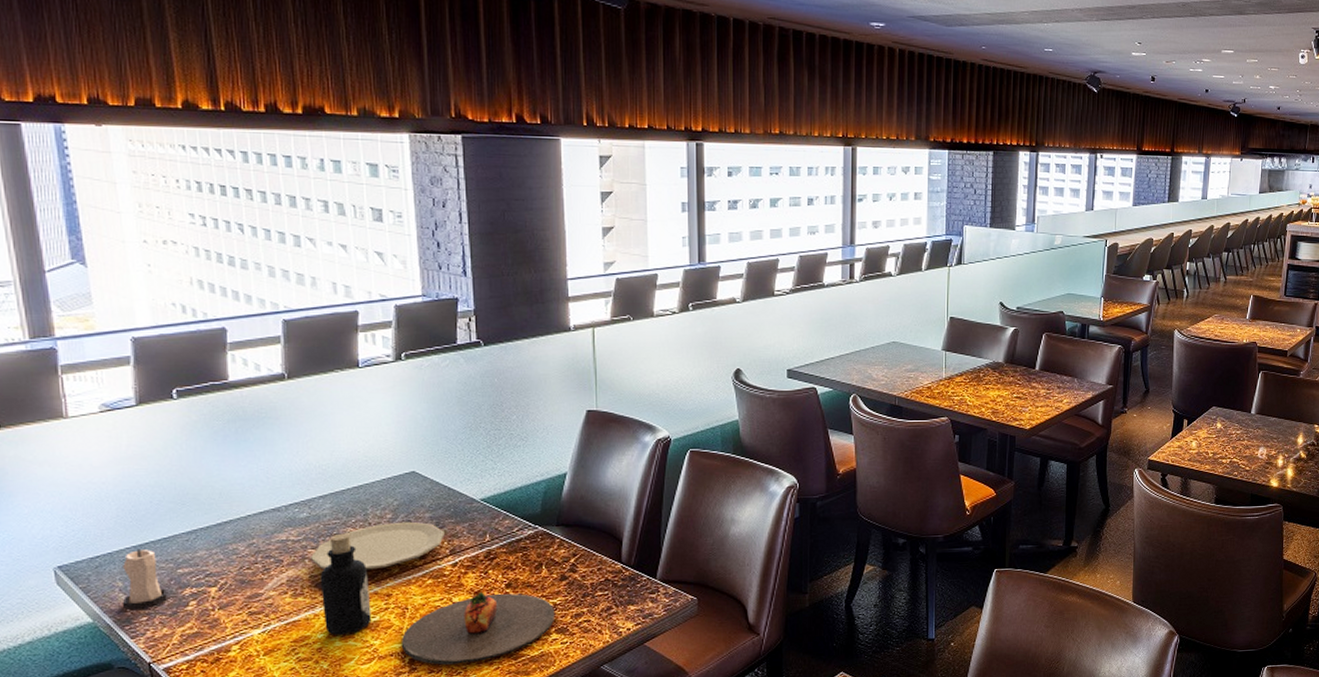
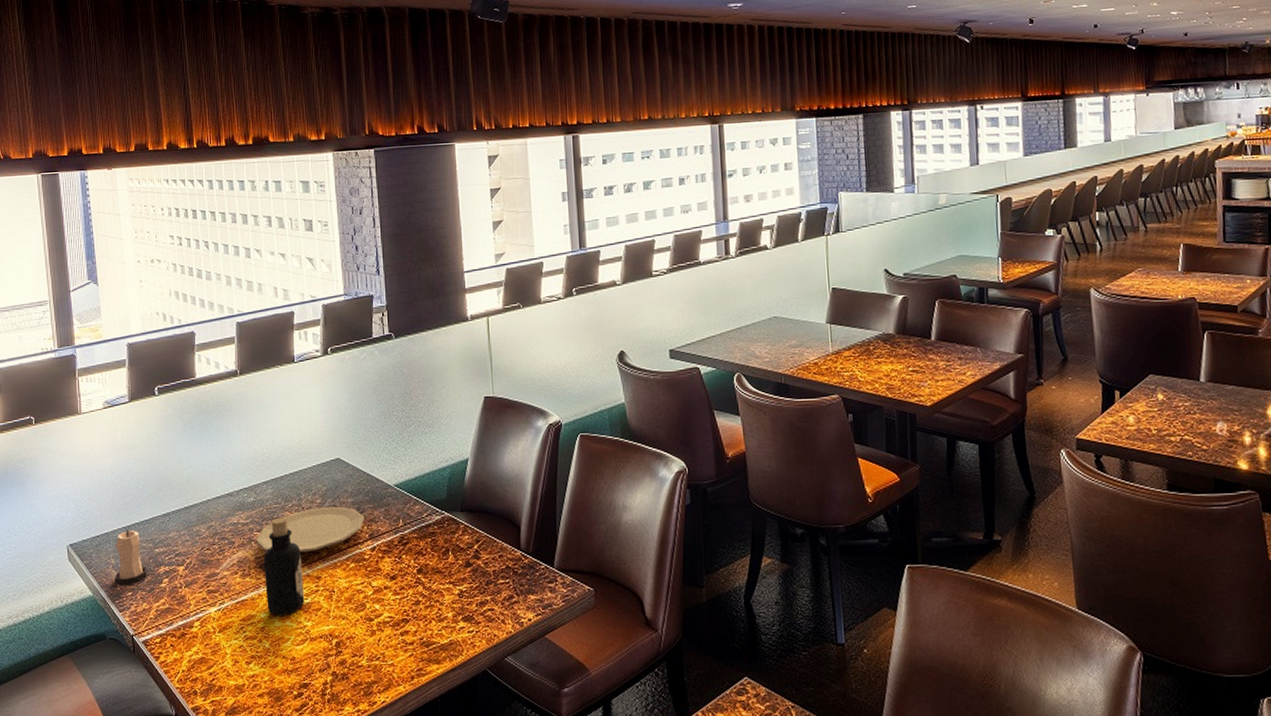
plate: present [402,593,556,666] -> none [330,577,462,650]

